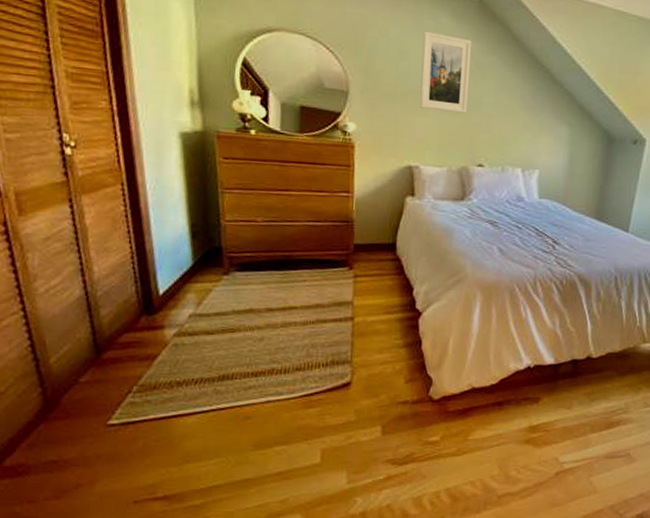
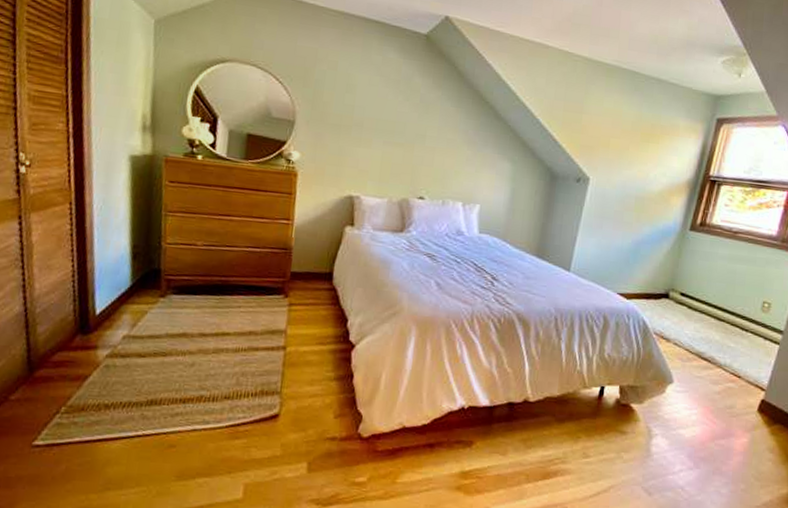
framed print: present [419,31,471,113] -> none [363,65,417,146]

